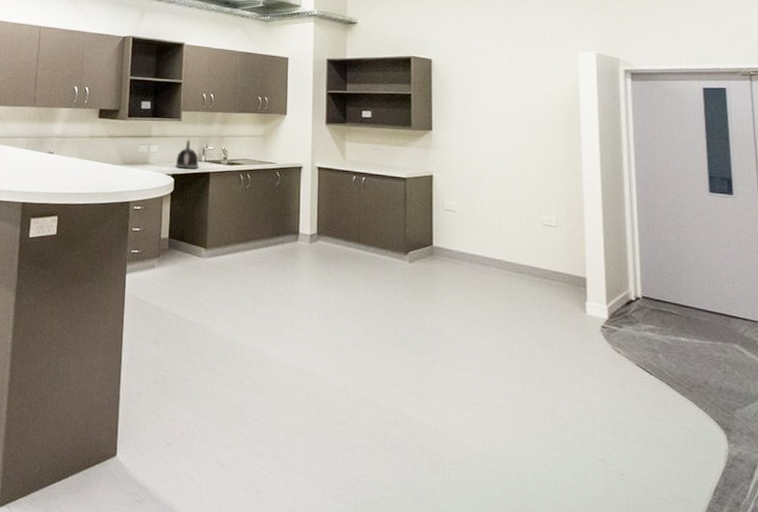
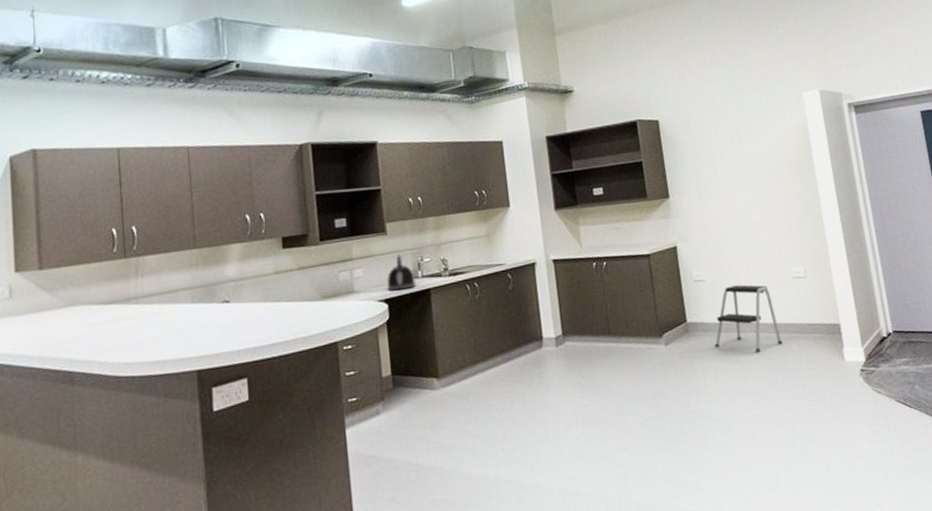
step stool: none [456,221,525,288] -> present [714,285,783,353]

